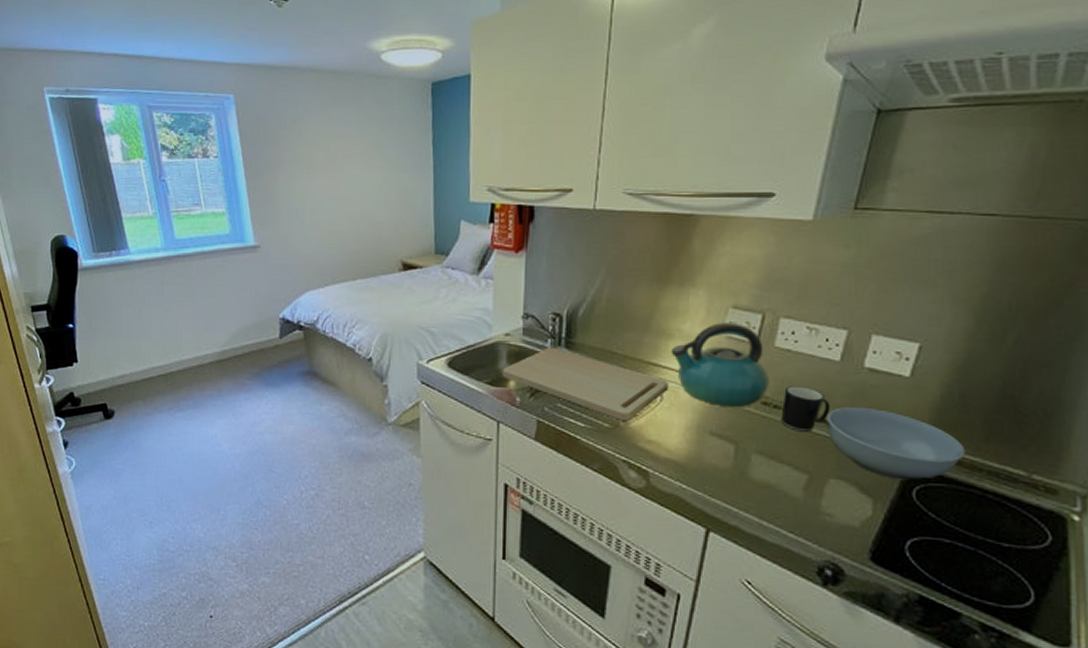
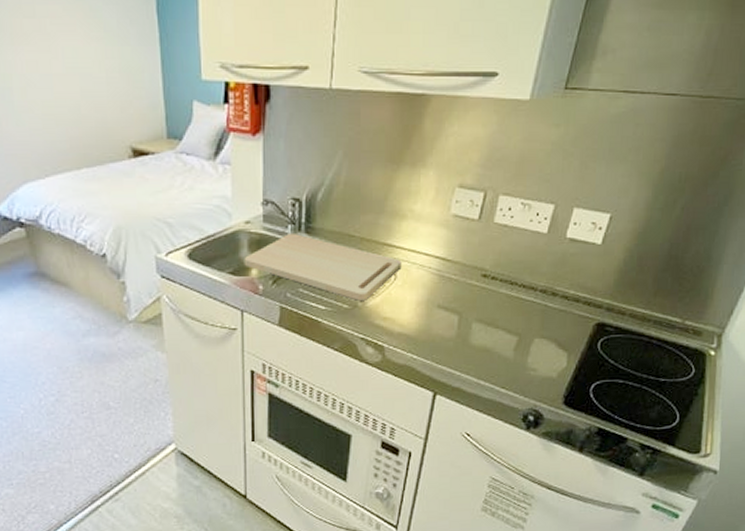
kettle: present [671,323,768,408] -> none [403,202,488,282]
mug: present [780,386,830,432] -> none [497,258,538,299]
bowl: present [826,406,966,480] -> none [534,273,640,335]

